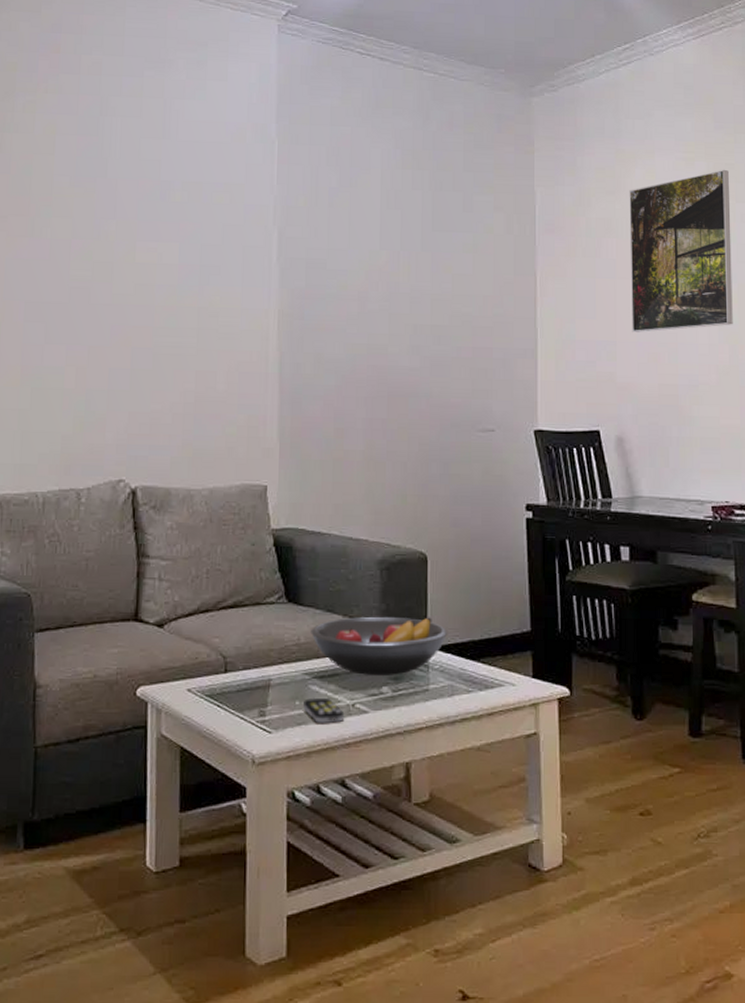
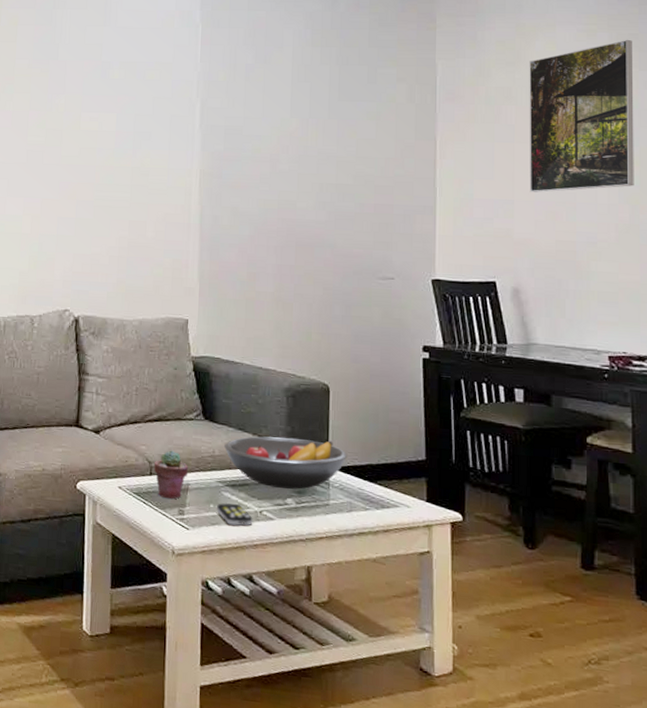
potted succulent: none [230,641,270,699] -> present [154,450,189,499]

